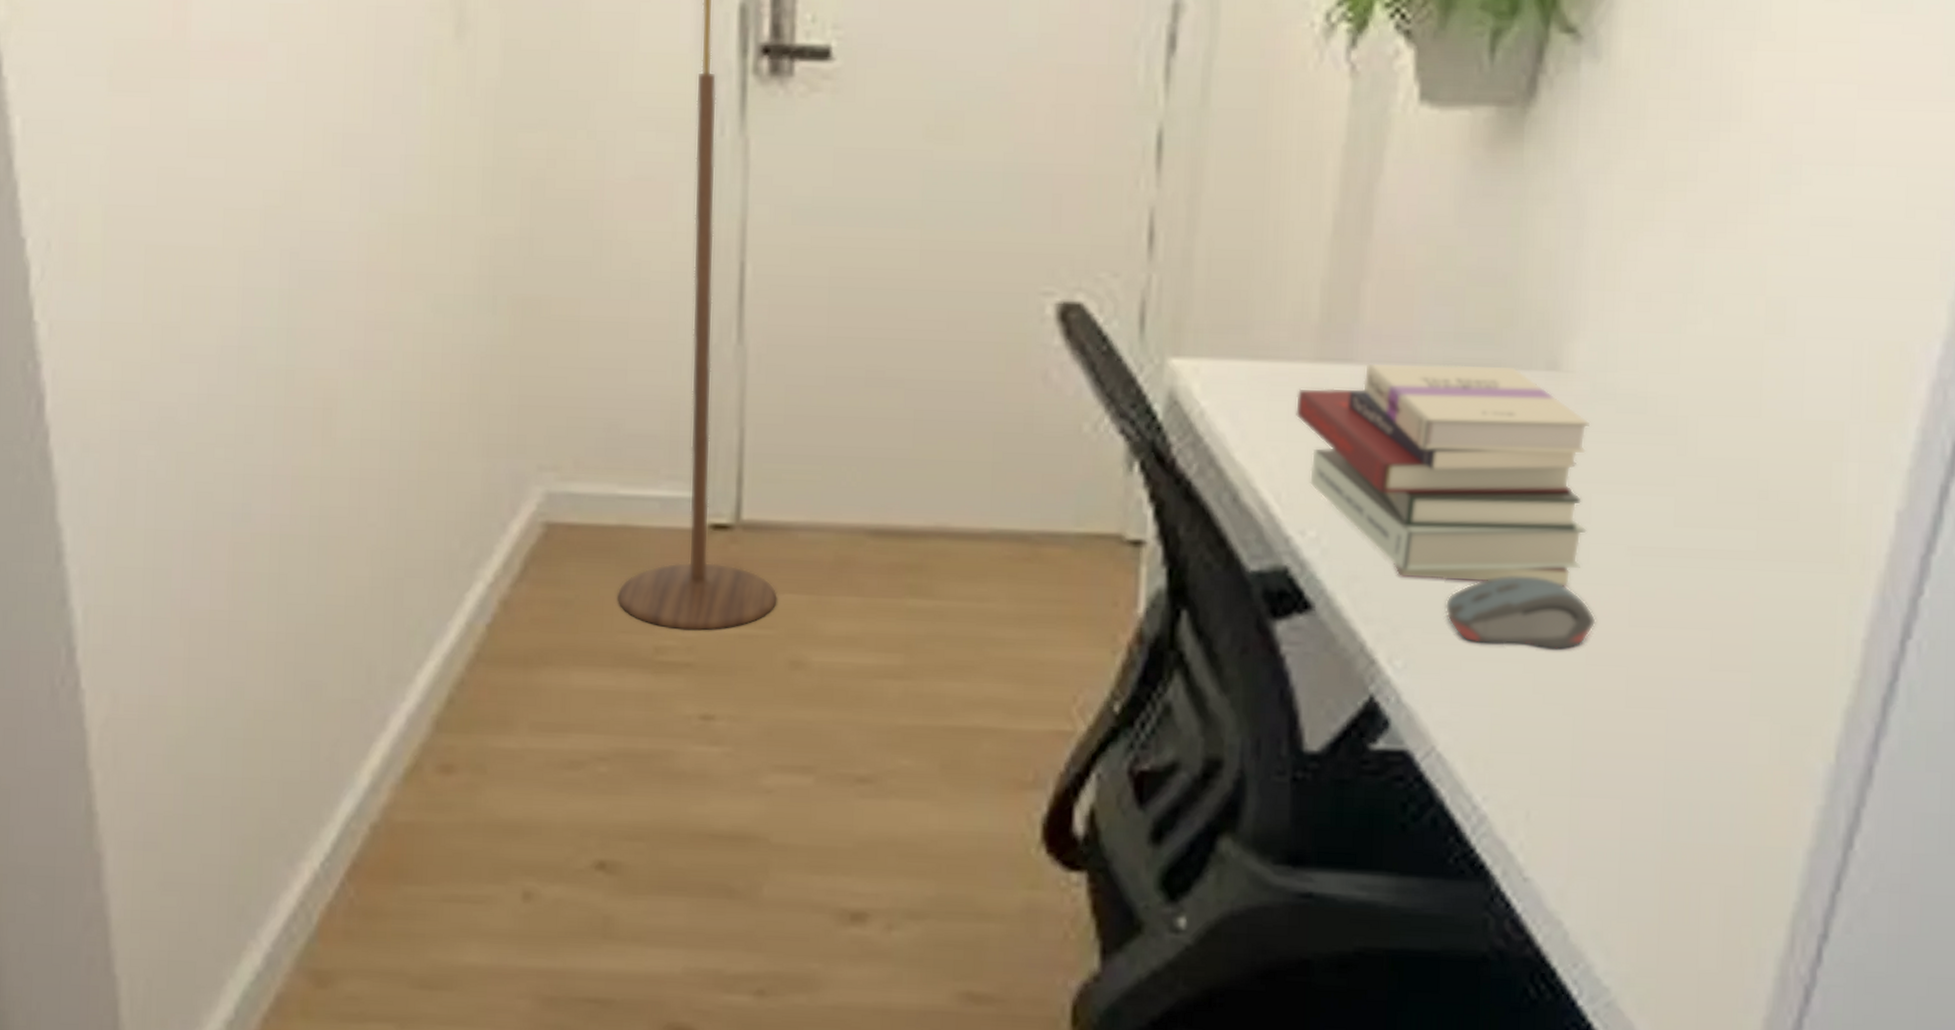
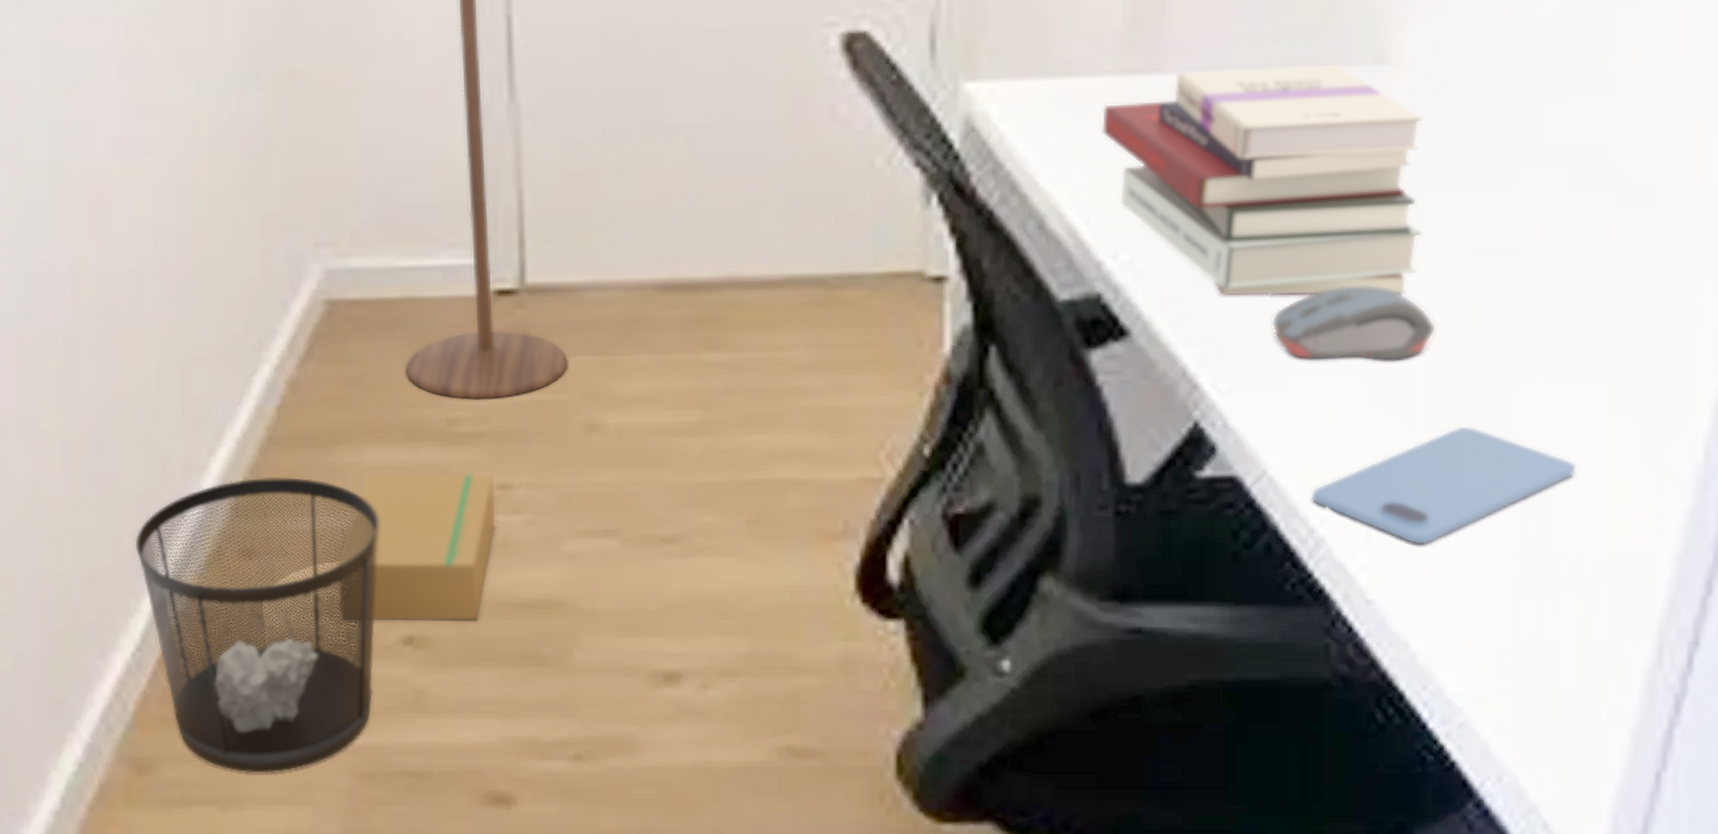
waste bin: none [333,693,581,992] -> present [134,476,379,773]
box: none [536,696,698,850] -> present [338,472,497,622]
smartphone: none [1475,714,1722,828] -> present [1311,425,1578,546]

